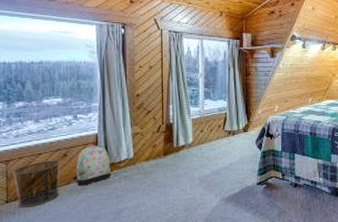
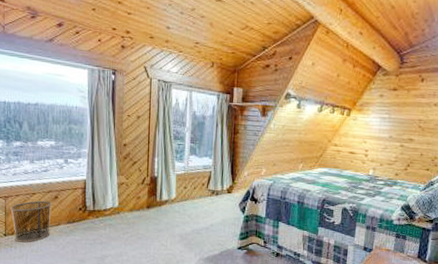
backpack: present [72,146,112,186] -> none [62,191,98,229]

